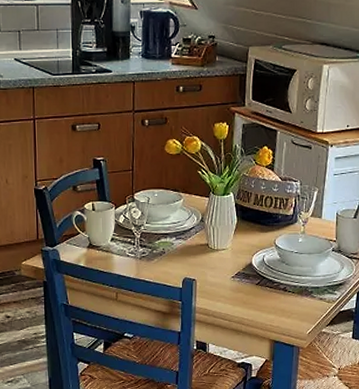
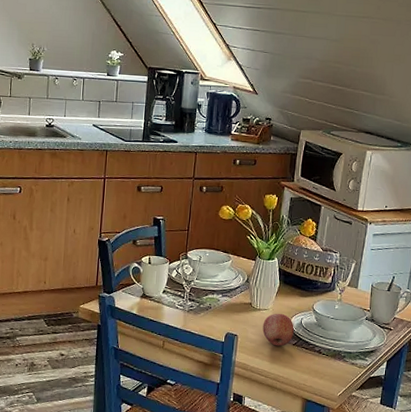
fruit: none [222,252,256,288] -> present [263,313,294,347]

